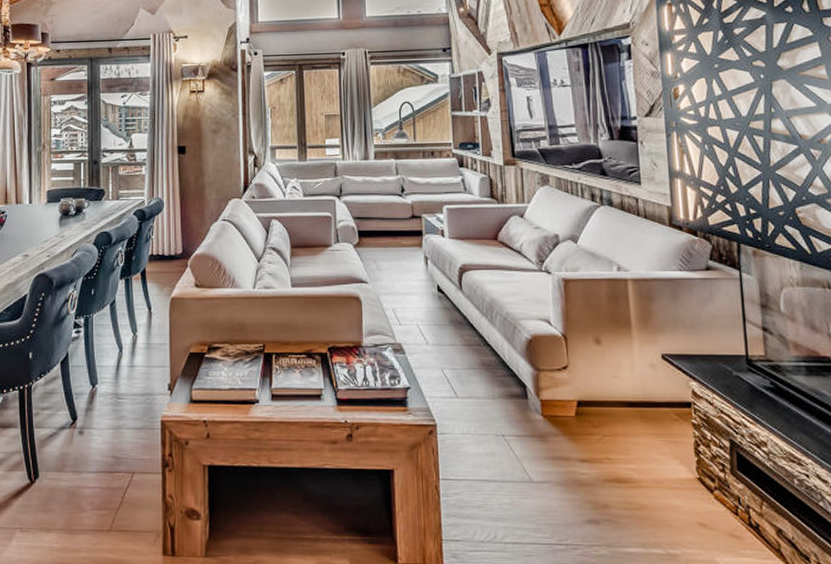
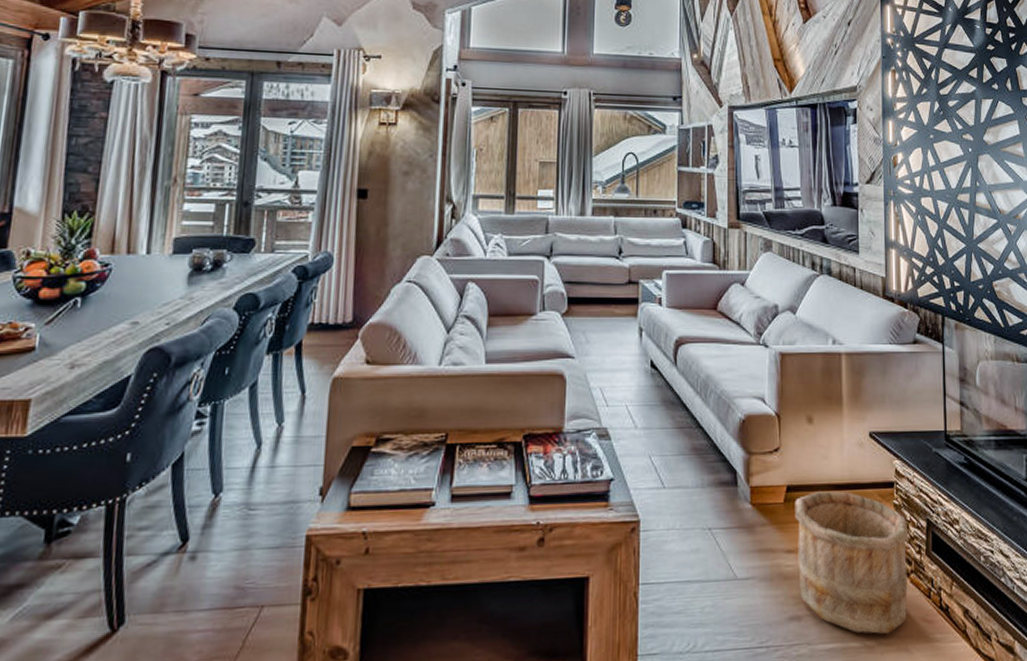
wooden bucket: none [586,408,713,546] -> present [795,491,909,635]

